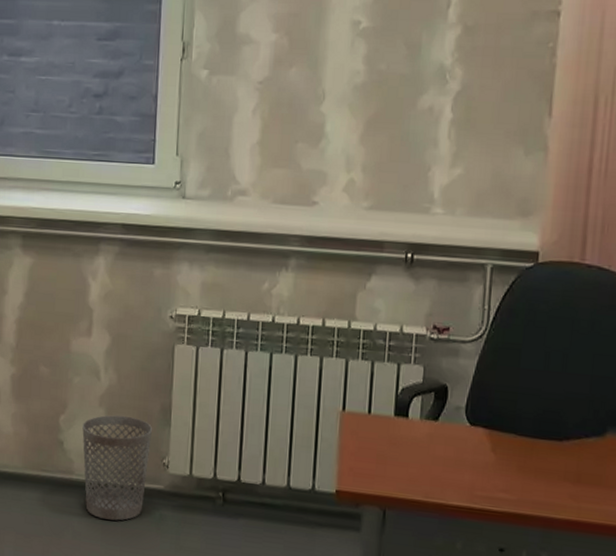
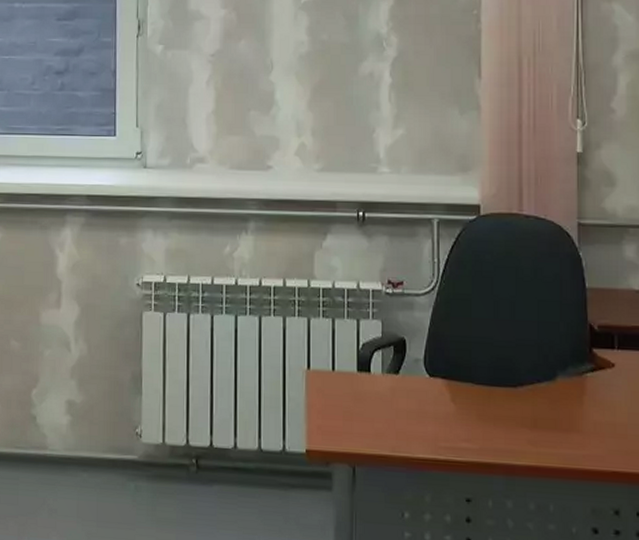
wastebasket: present [82,415,152,521] -> none [55,386,123,495]

